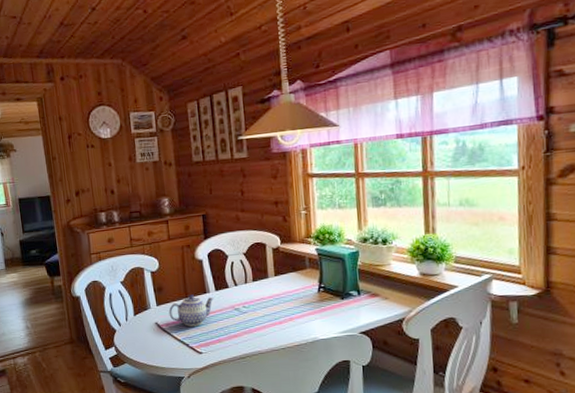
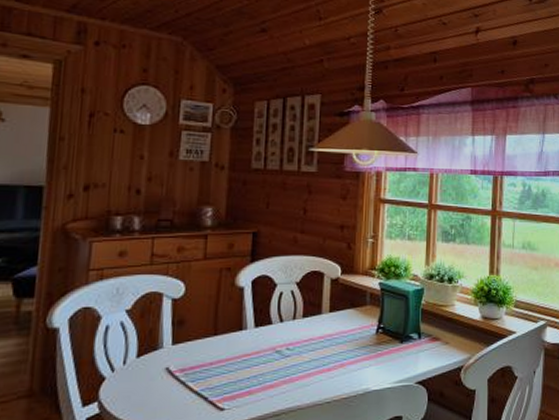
teapot: present [168,294,214,326] -> none [187,331,252,373]

